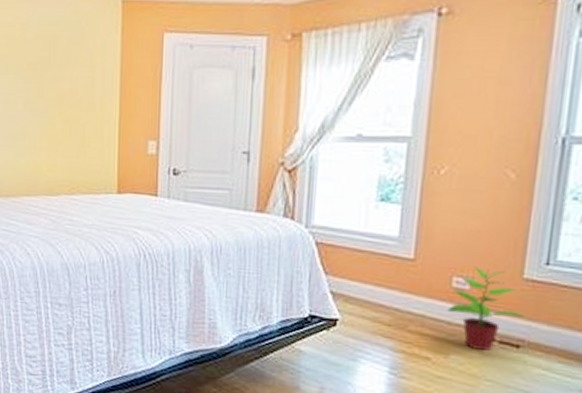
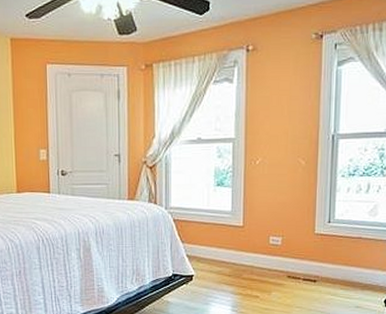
potted plant: present [447,266,524,351] -> none [267,228,317,286]

